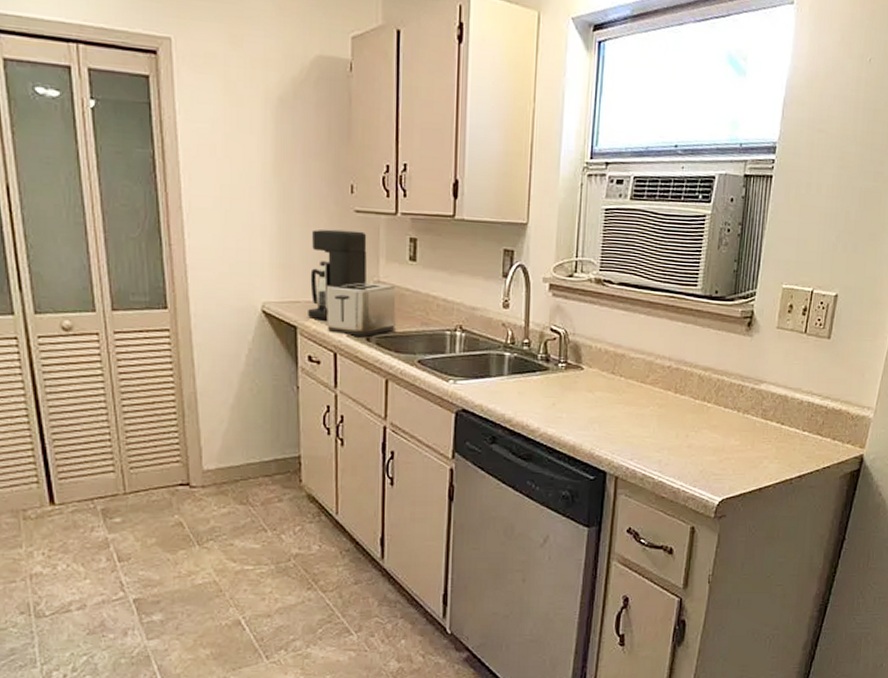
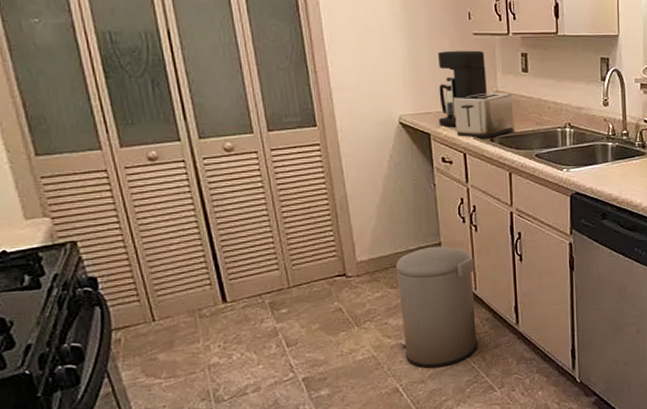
pedal bin: none [244,459,337,602] -> present [395,245,477,369]

